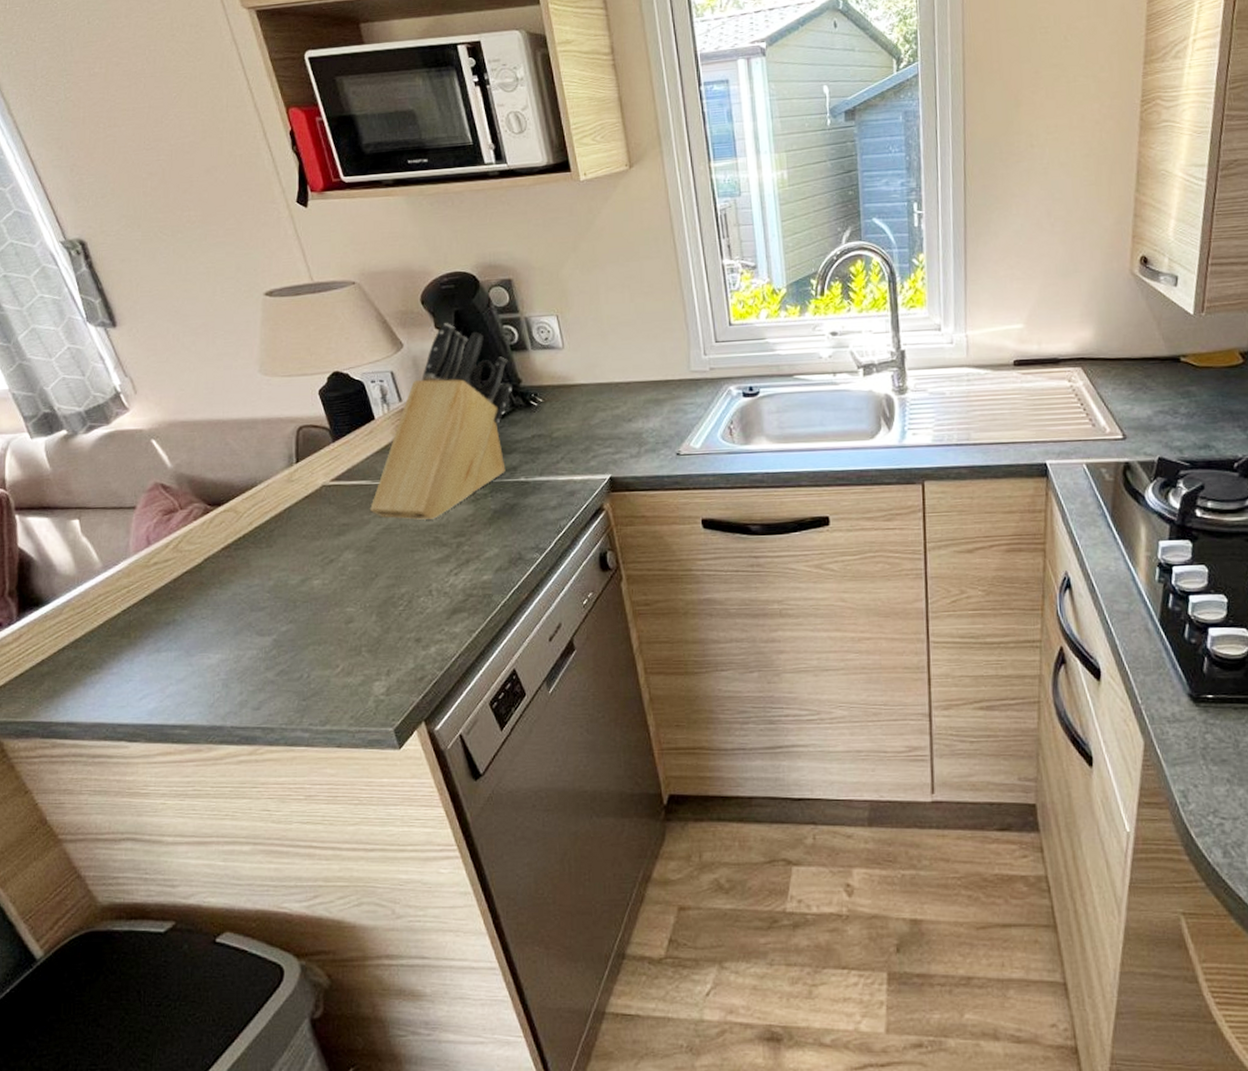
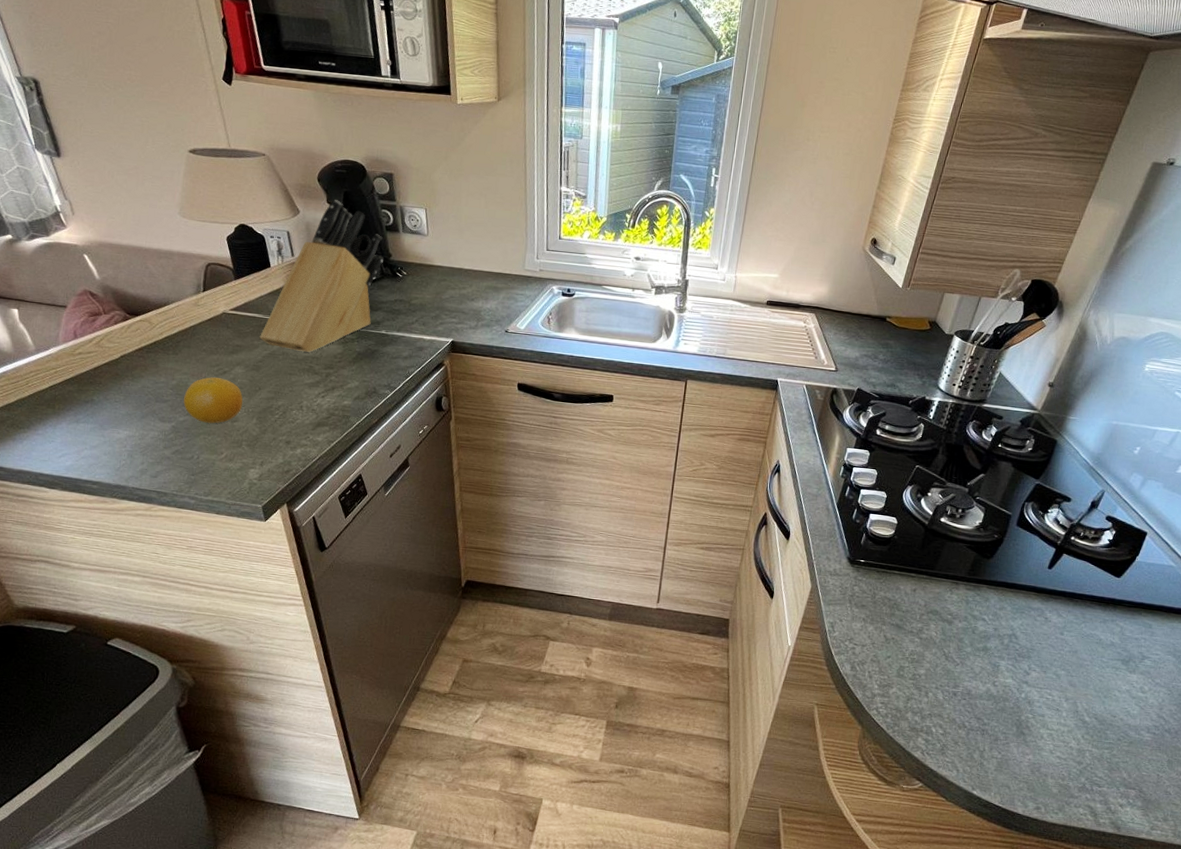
fruit: none [285,569,357,629] -> present [183,377,243,424]

